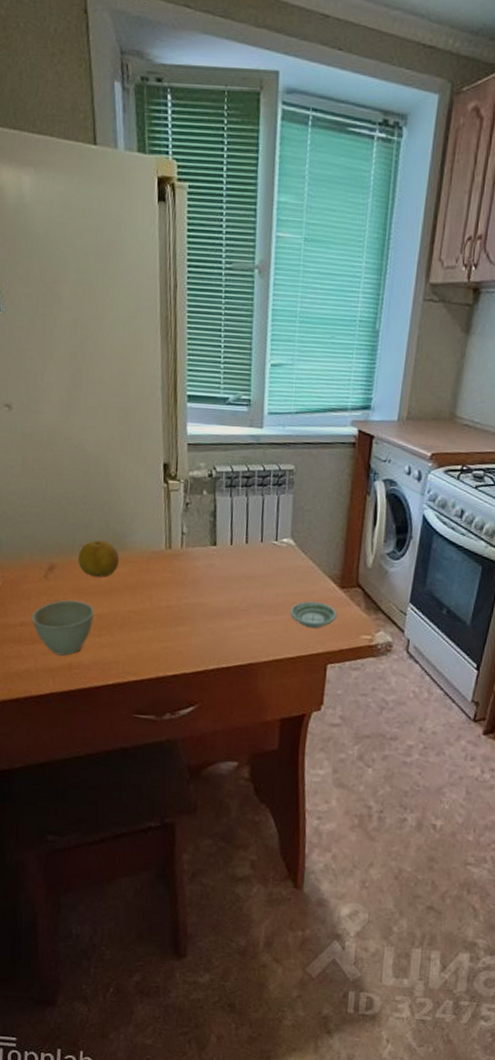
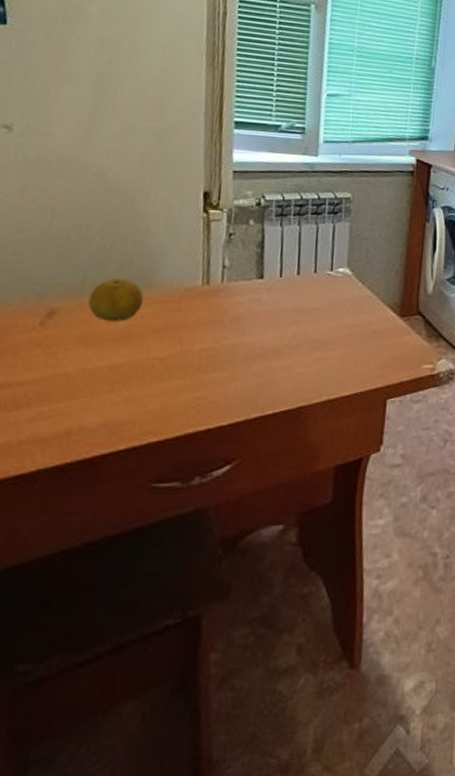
cup: present [32,600,94,656] -> none [17,350,106,420]
saucer: present [290,601,338,629] -> none [346,333,398,362]

